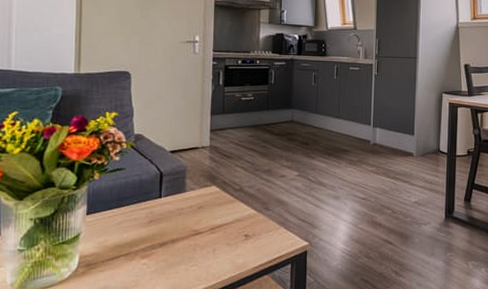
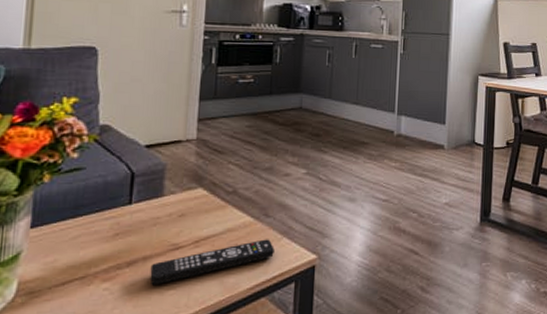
remote control: none [177,228,274,262] -> present [150,239,274,286]

